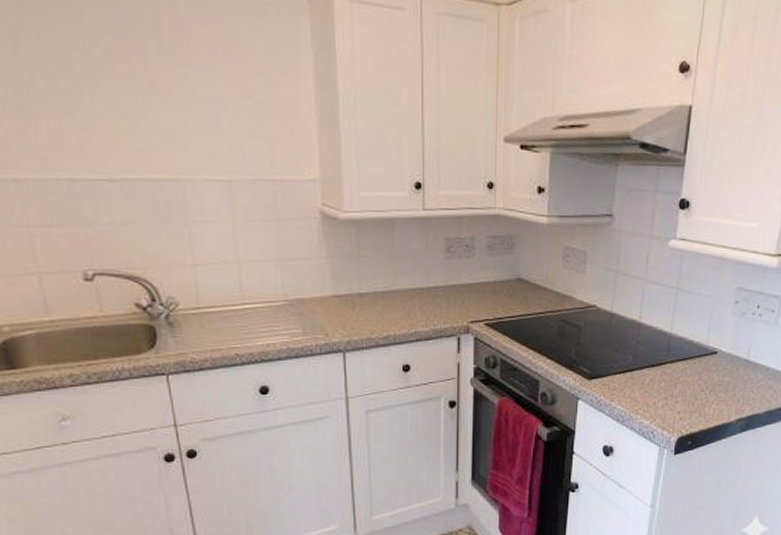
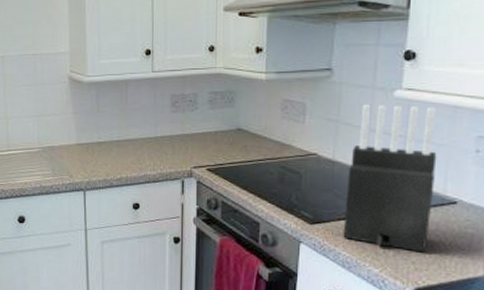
knife block: none [618,253,704,402] -> present [343,104,437,253]

